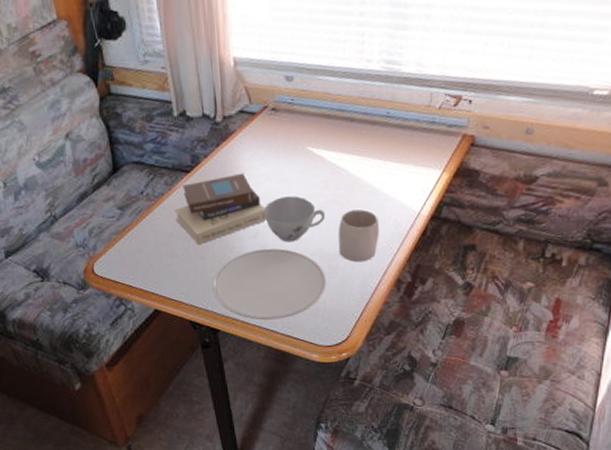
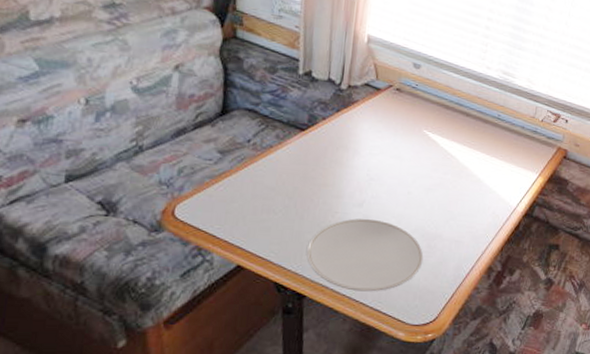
books: present [174,173,267,244] -> none [281,141,376,204]
teacup: present [263,196,325,243] -> none [372,171,431,217]
mug: present [338,209,379,262] -> none [439,195,479,246]

